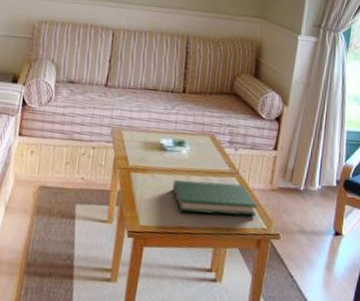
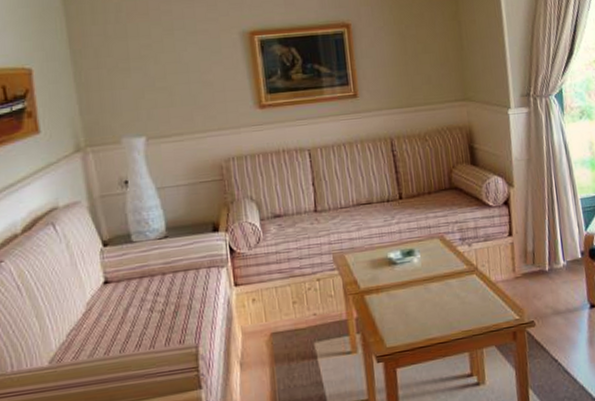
hardback book: present [172,180,258,217] -> none [411,280,506,324]

